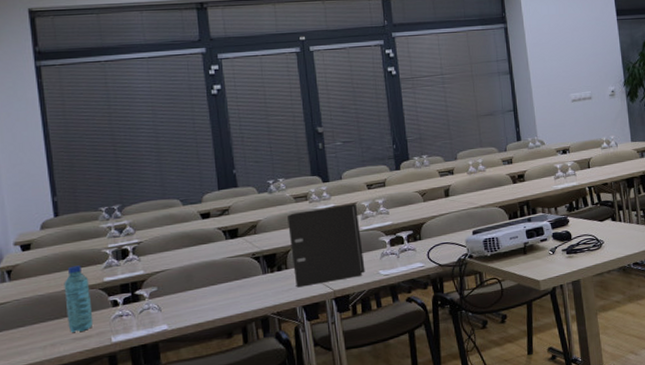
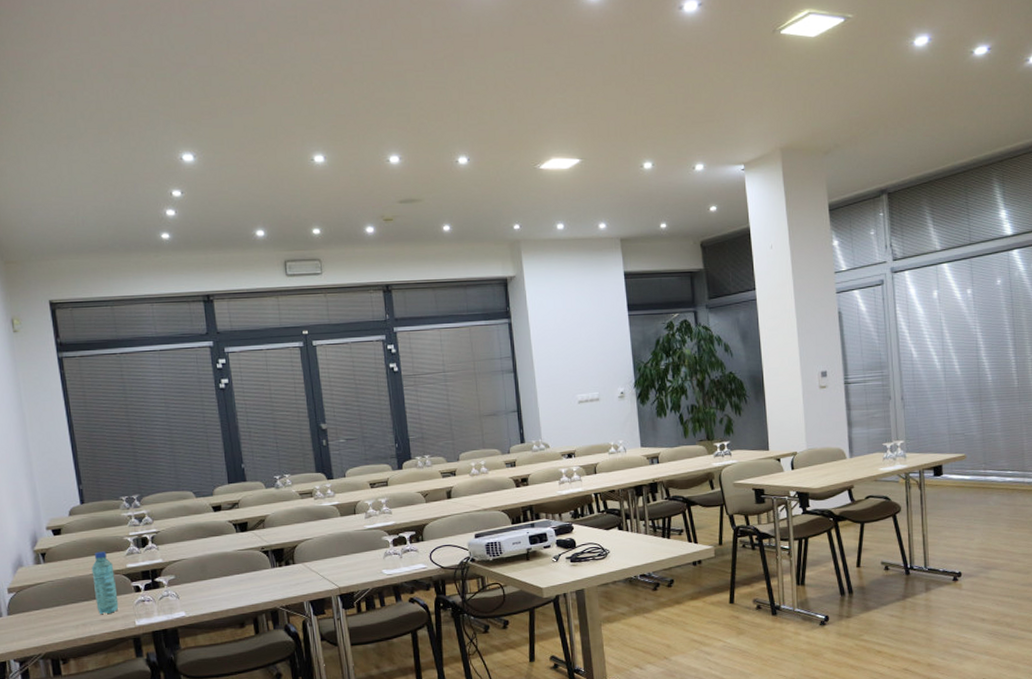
binder: present [287,204,365,288] -> none [294,502,369,583]

